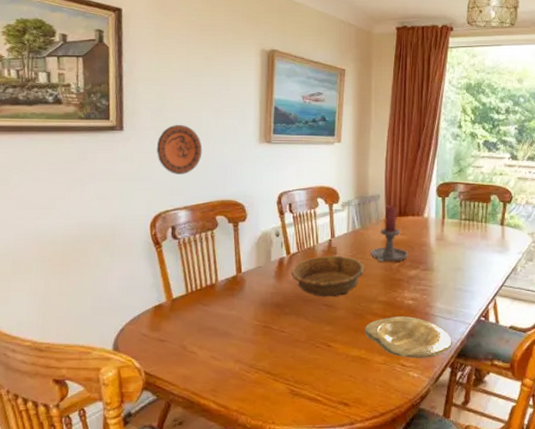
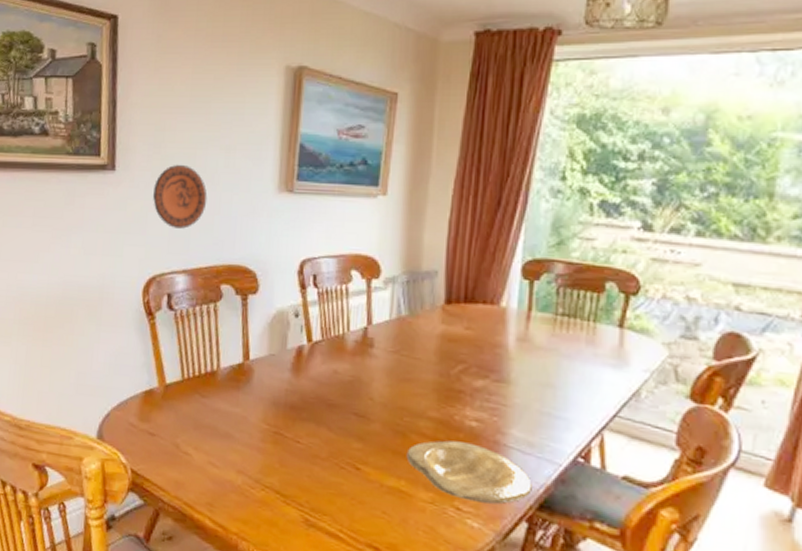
decorative bowl: present [291,255,364,297] -> none [312,347,411,406]
candle holder: present [370,204,409,262] -> none [420,285,475,366]

